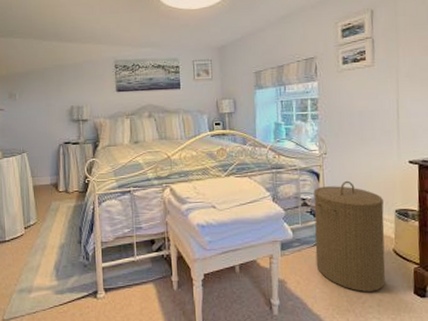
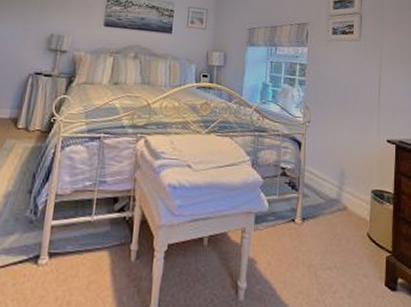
laundry hamper: present [313,180,386,292] -> none [289,153,362,280]

